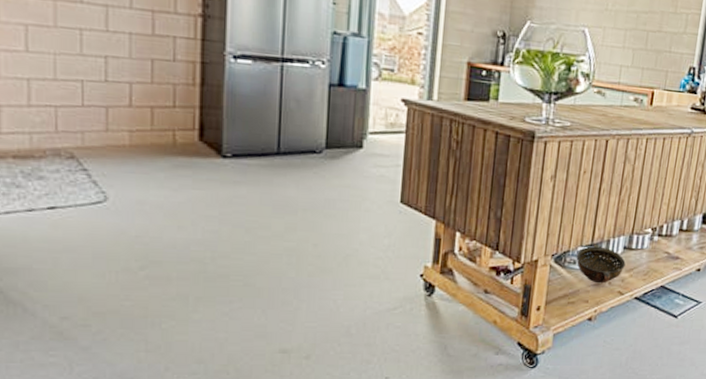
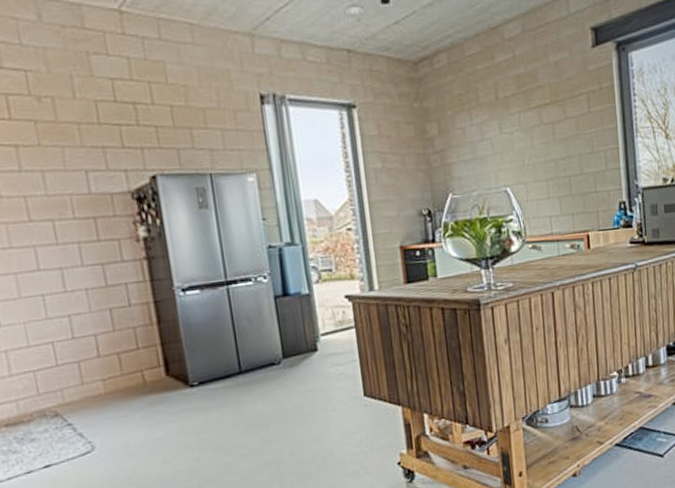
colander: present [576,245,626,284] -> none [547,399,598,438]

